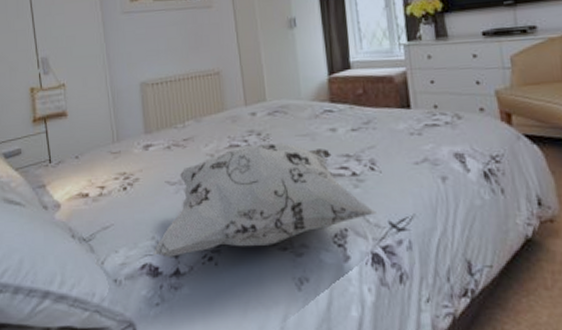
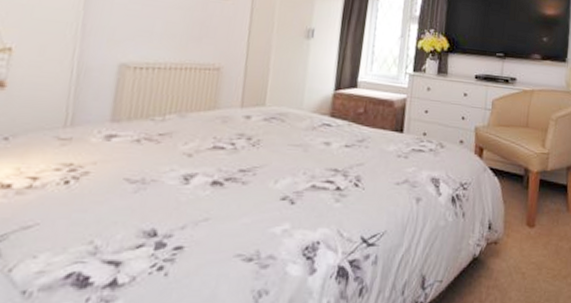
decorative pillow: present [152,142,378,258] -> none [85,149,353,267]

